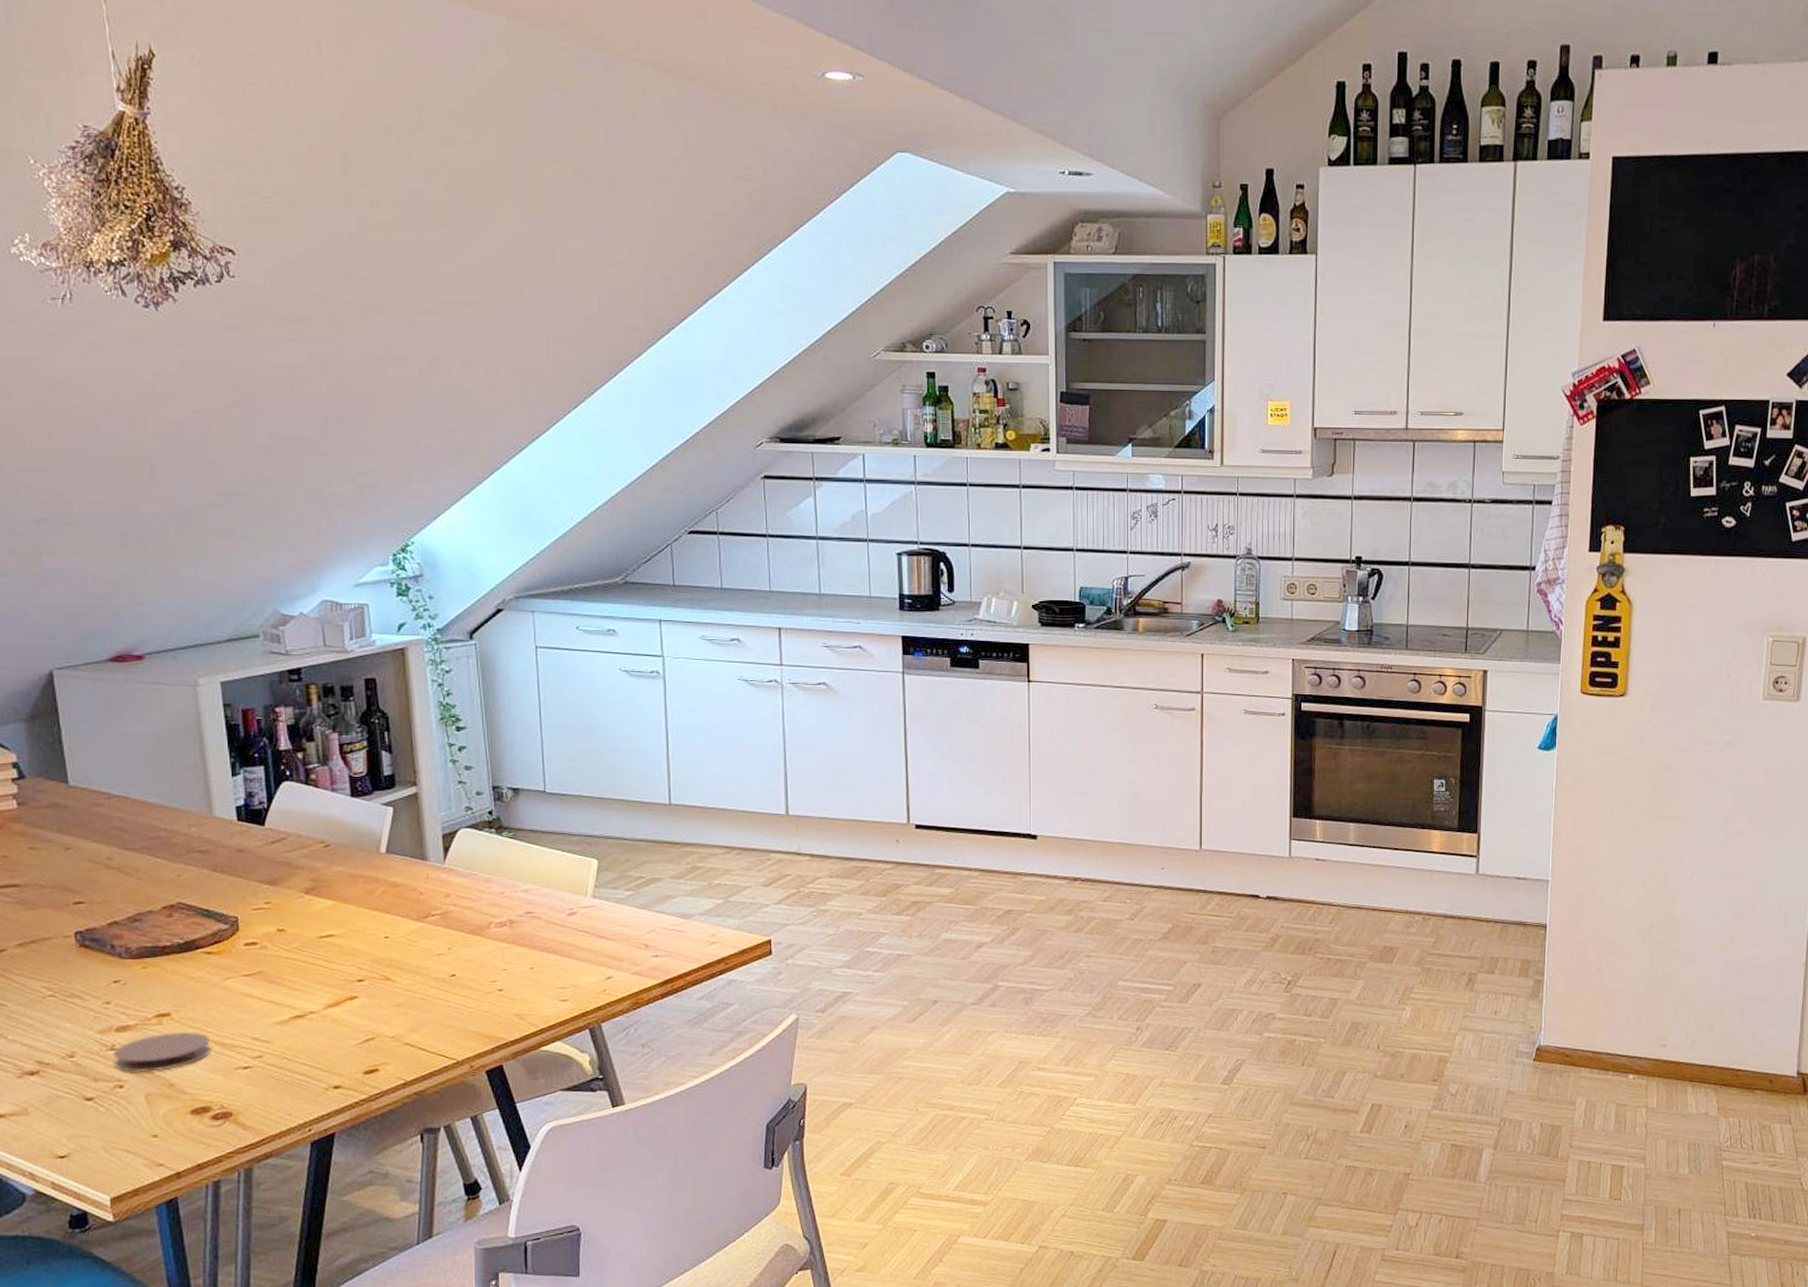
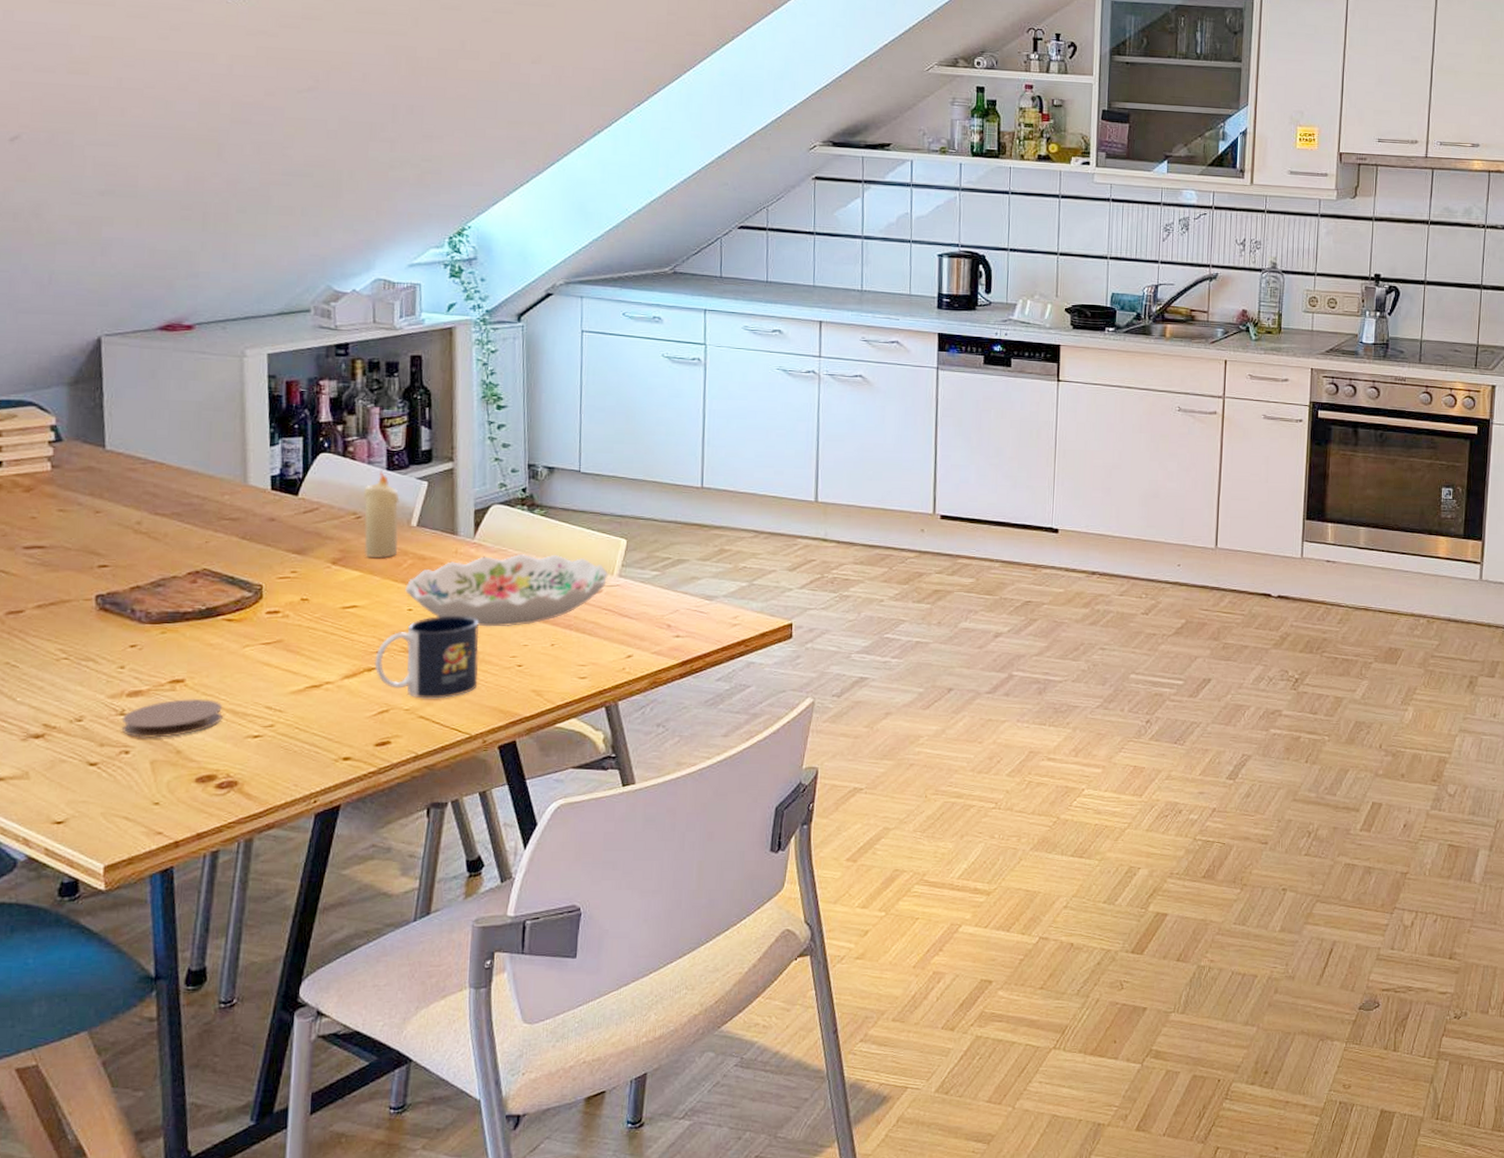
candle: none [330,798,369,887] -> present [364,471,400,559]
mug: none [356,942,460,1026] -> present [374,615,479,699]
decorative bowl: none [380,877,582,952] -> present [405,554,608,627]

